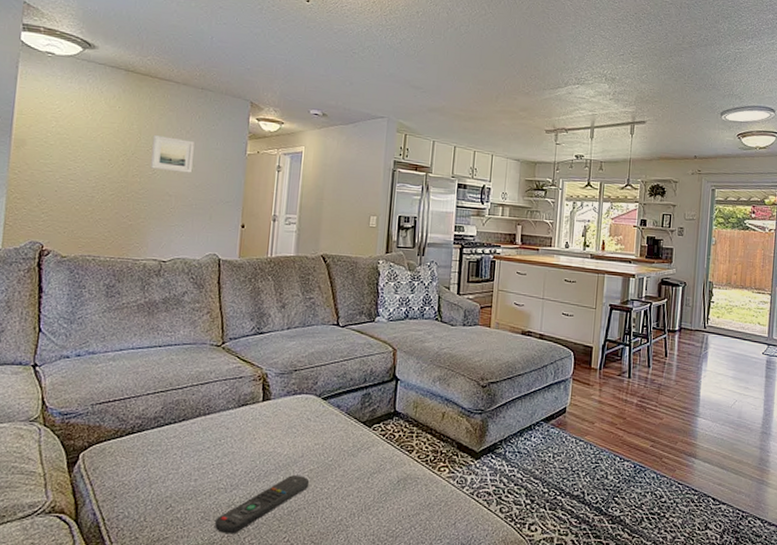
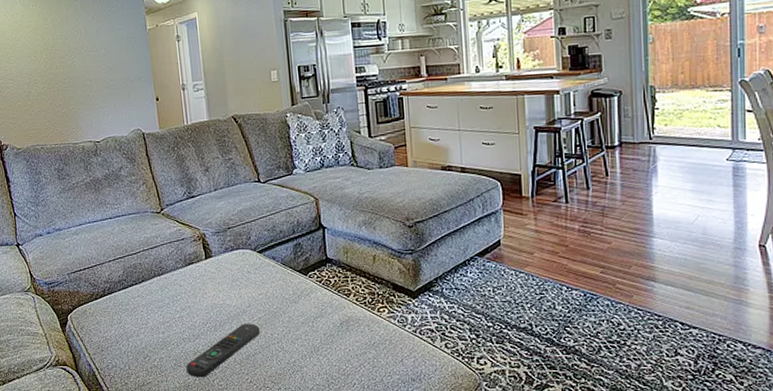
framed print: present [151,135,194,173] -> none [65,25,104,58]

